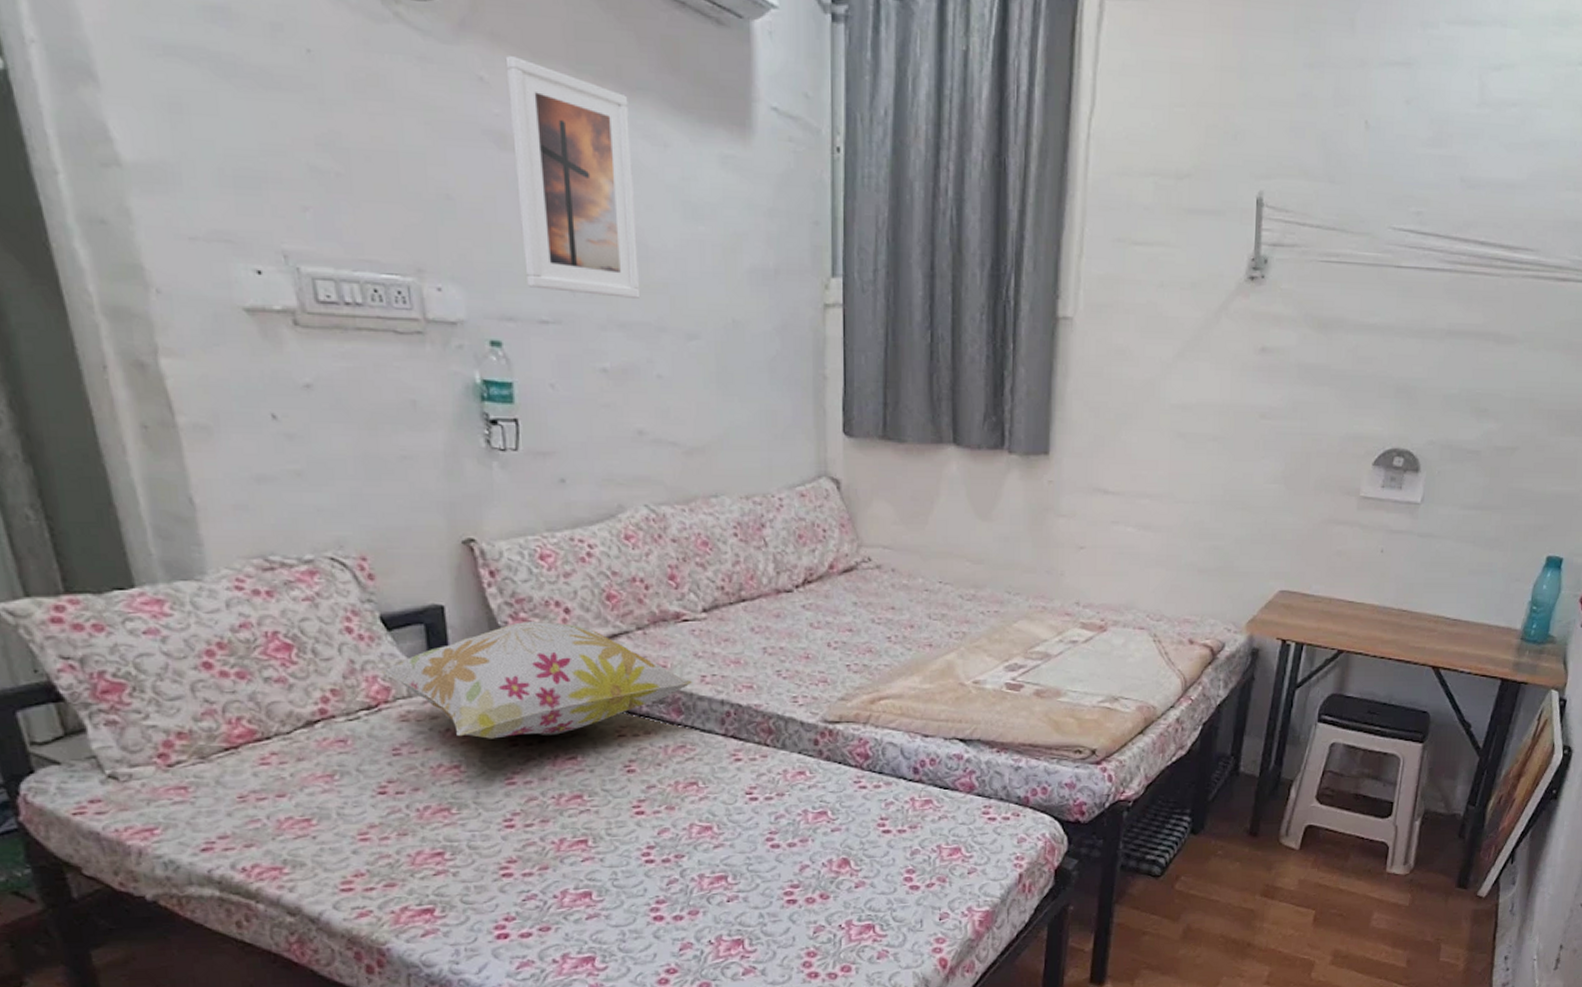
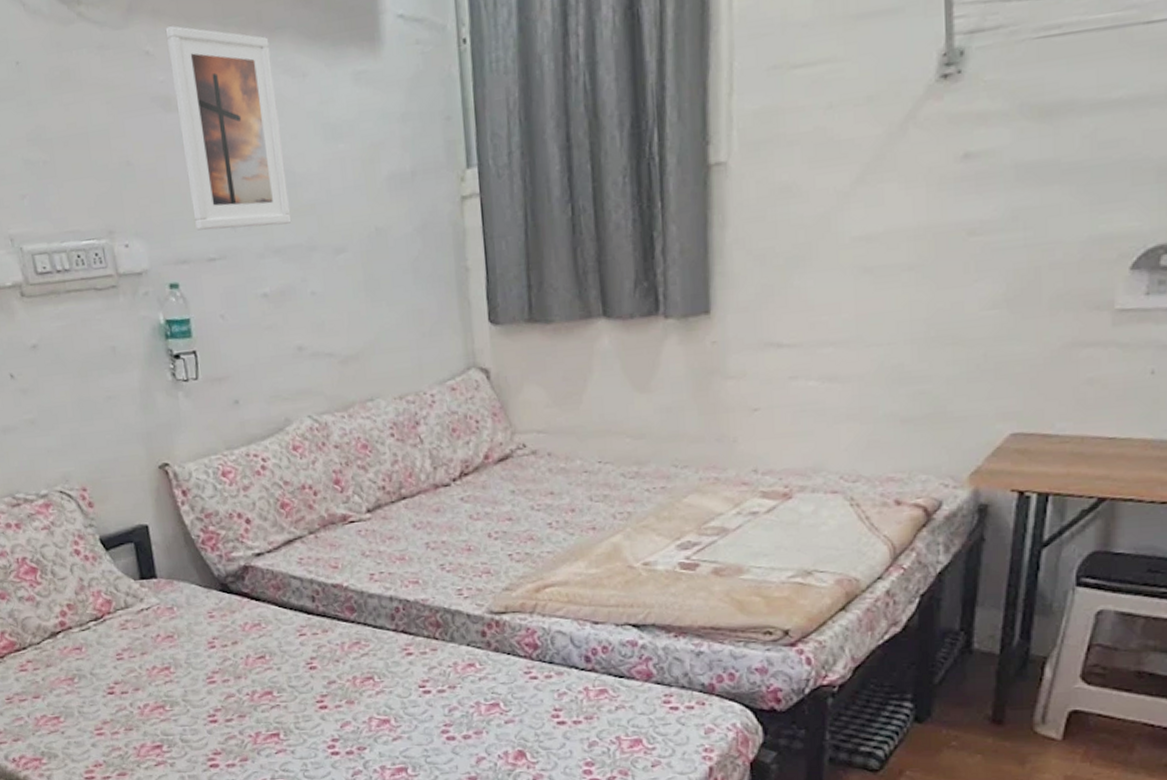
decorative pillow: present [380,620,693,739] -> none [102,532,363,643]

